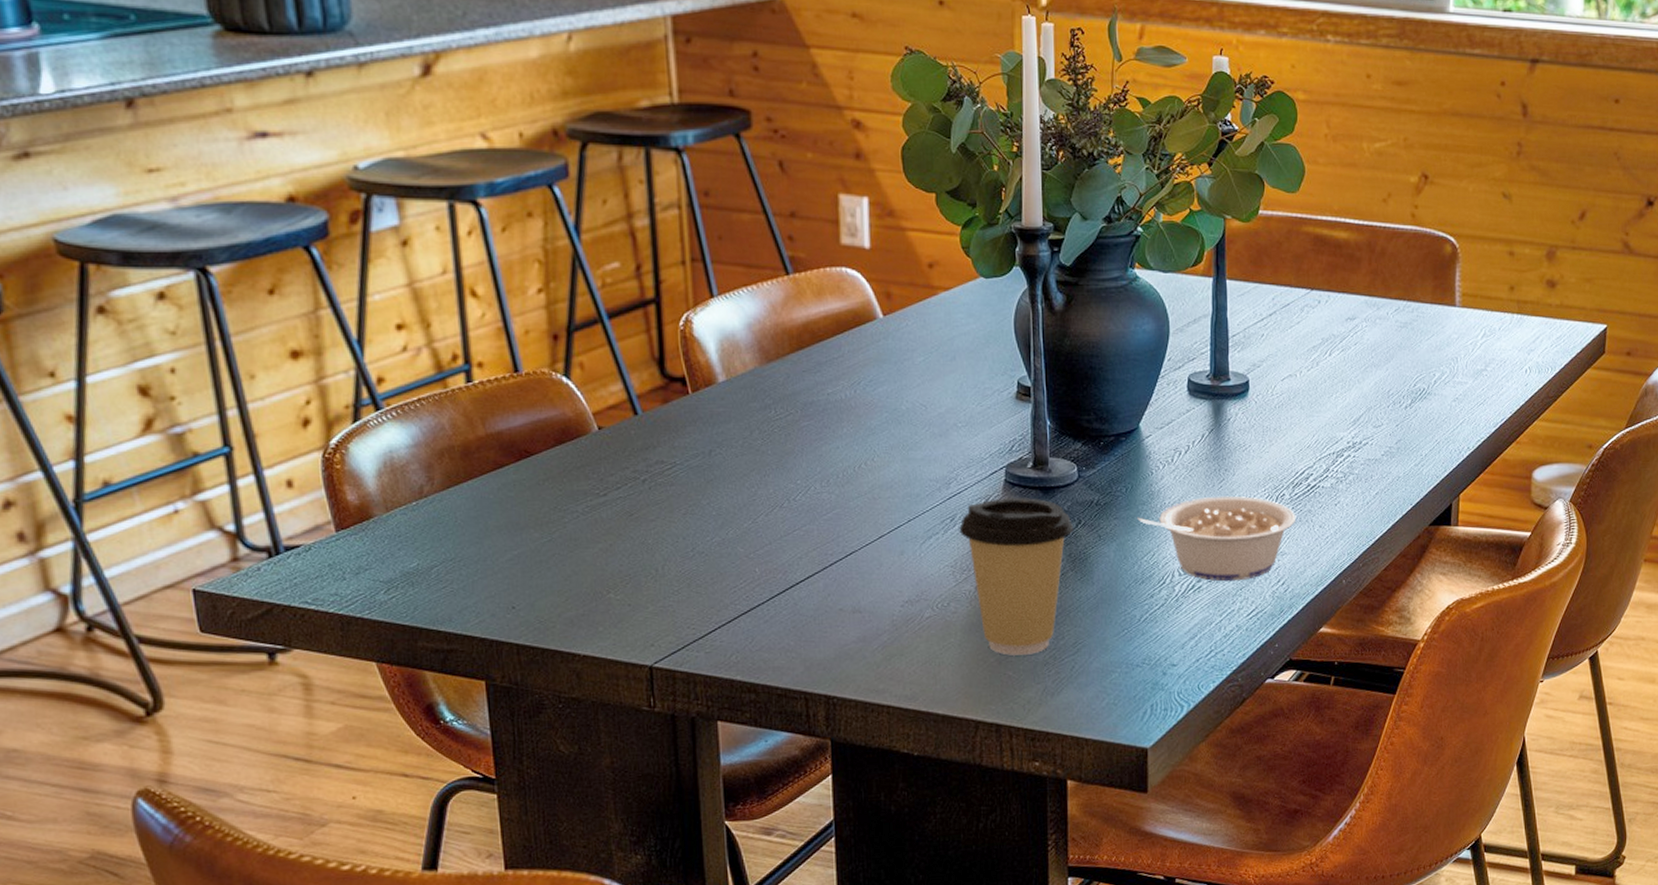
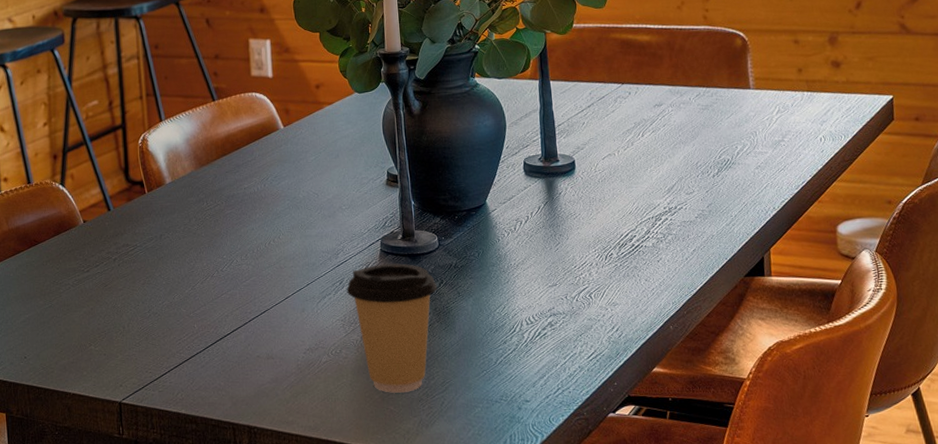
legume: present [1137,496,1297,582] -> none [489,256,625,329]

